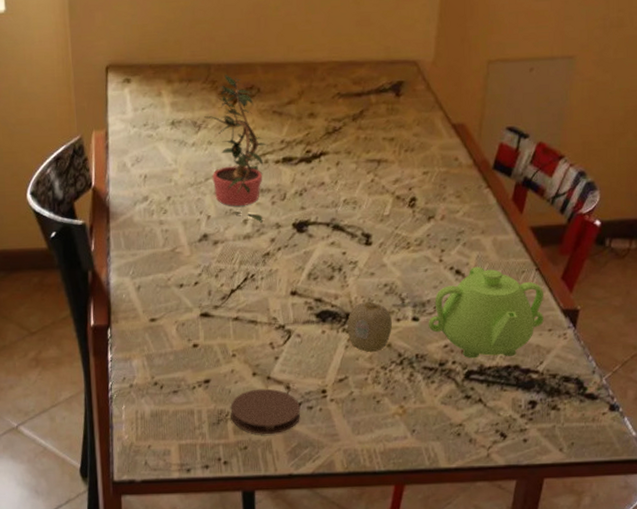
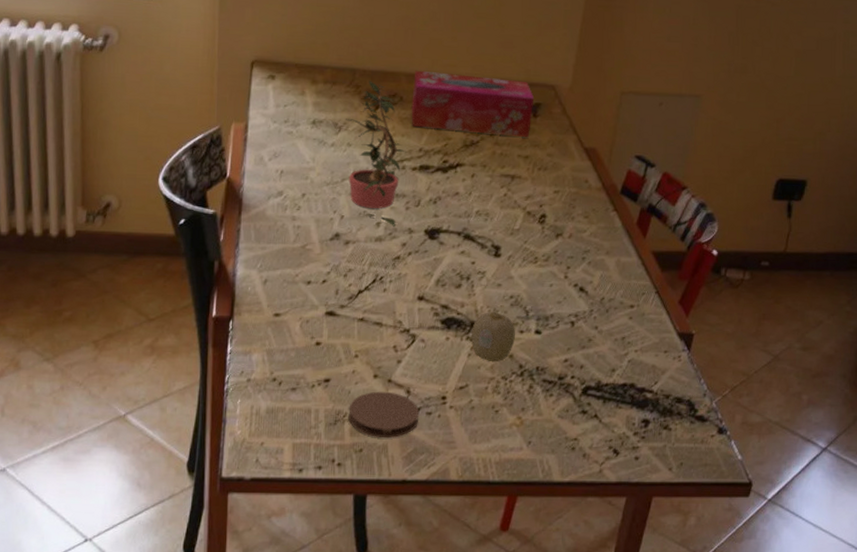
tissue box: none [269,59,396,119] -> present [411,70,535,137]
teapot: present [428,266,544,359] -> none [550,285,661,375]

